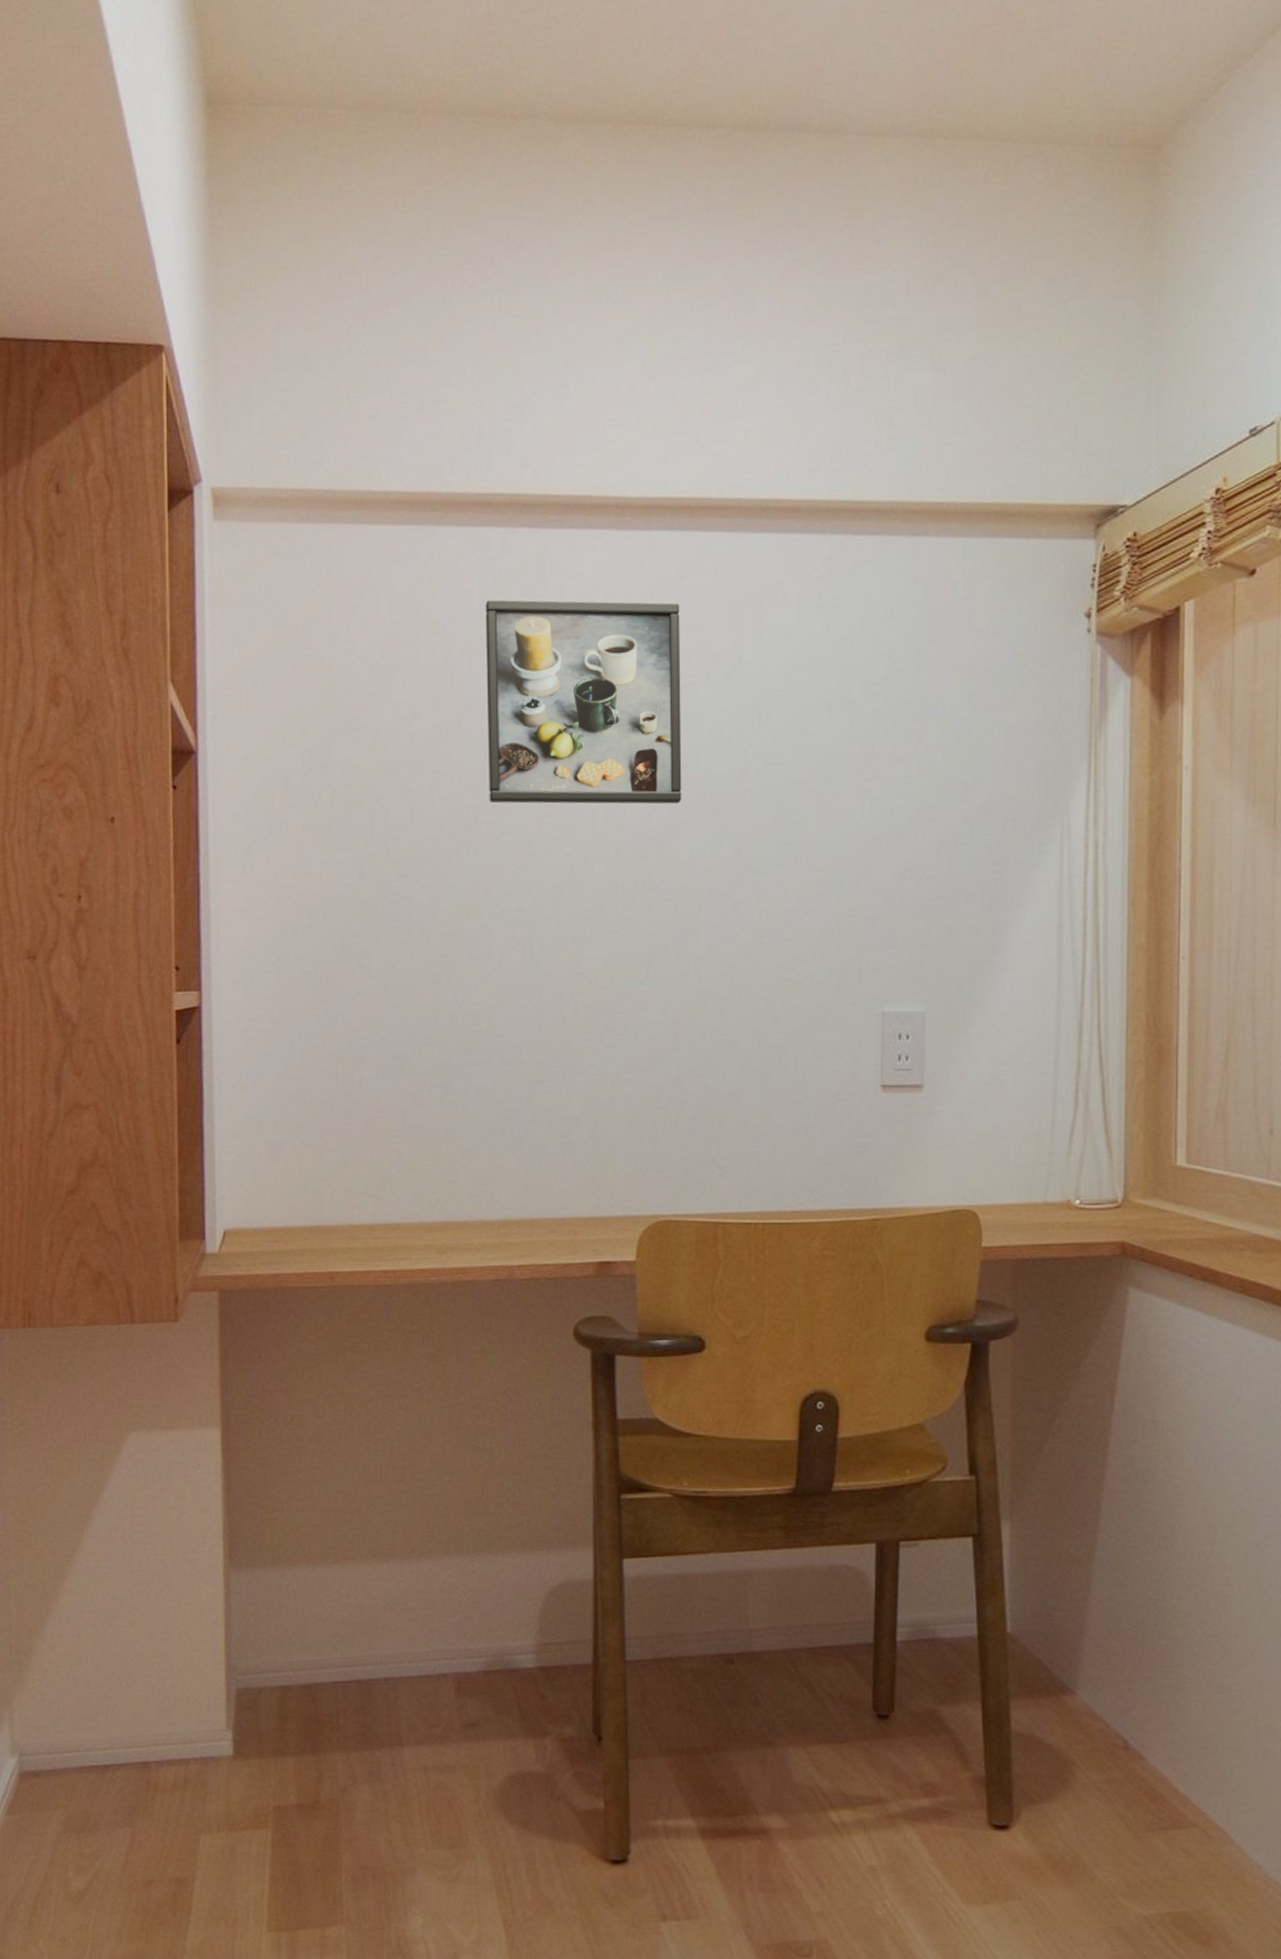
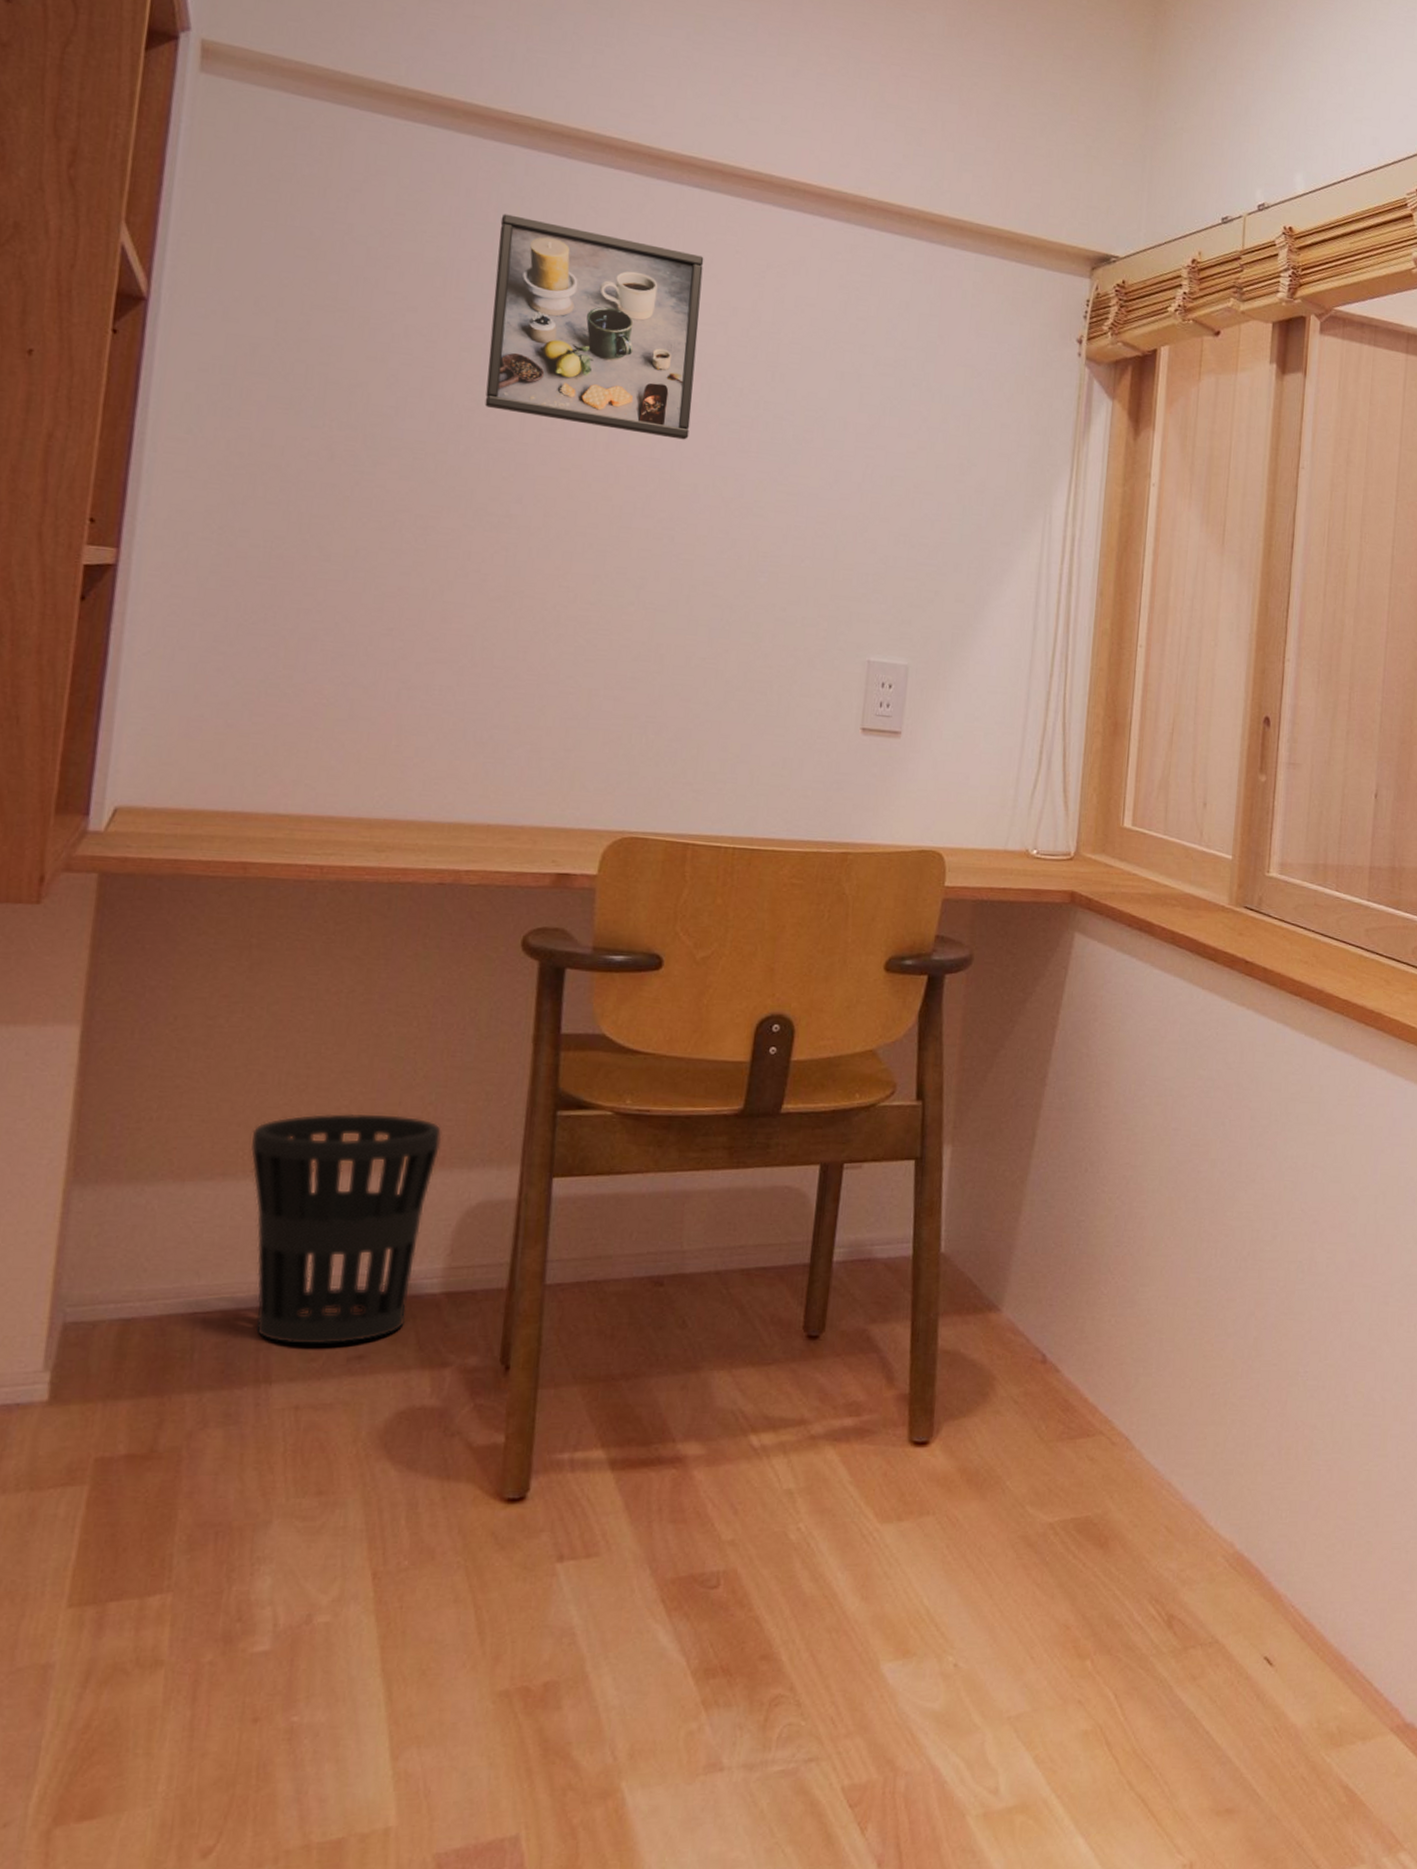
wastebasket: none [364,1501,522,1713] -> present [250,1113,442,1345]

